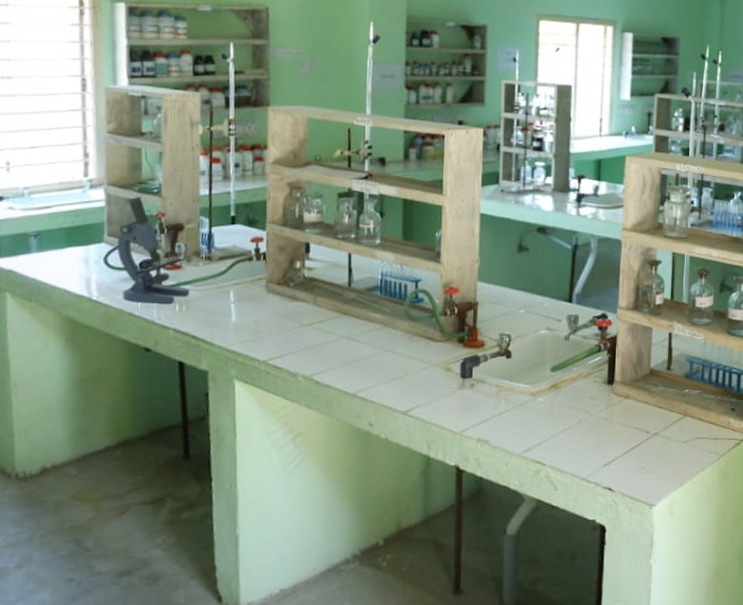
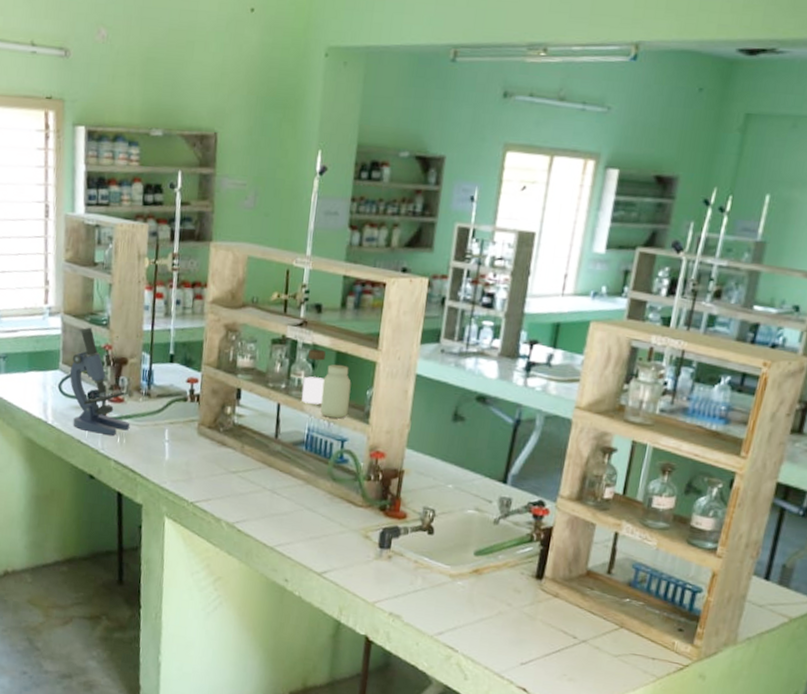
jar: none [372,199,394,250] -> present [301,349,326,405]
jar: none [391,211,420,261] -> present [320,364,352,419]

